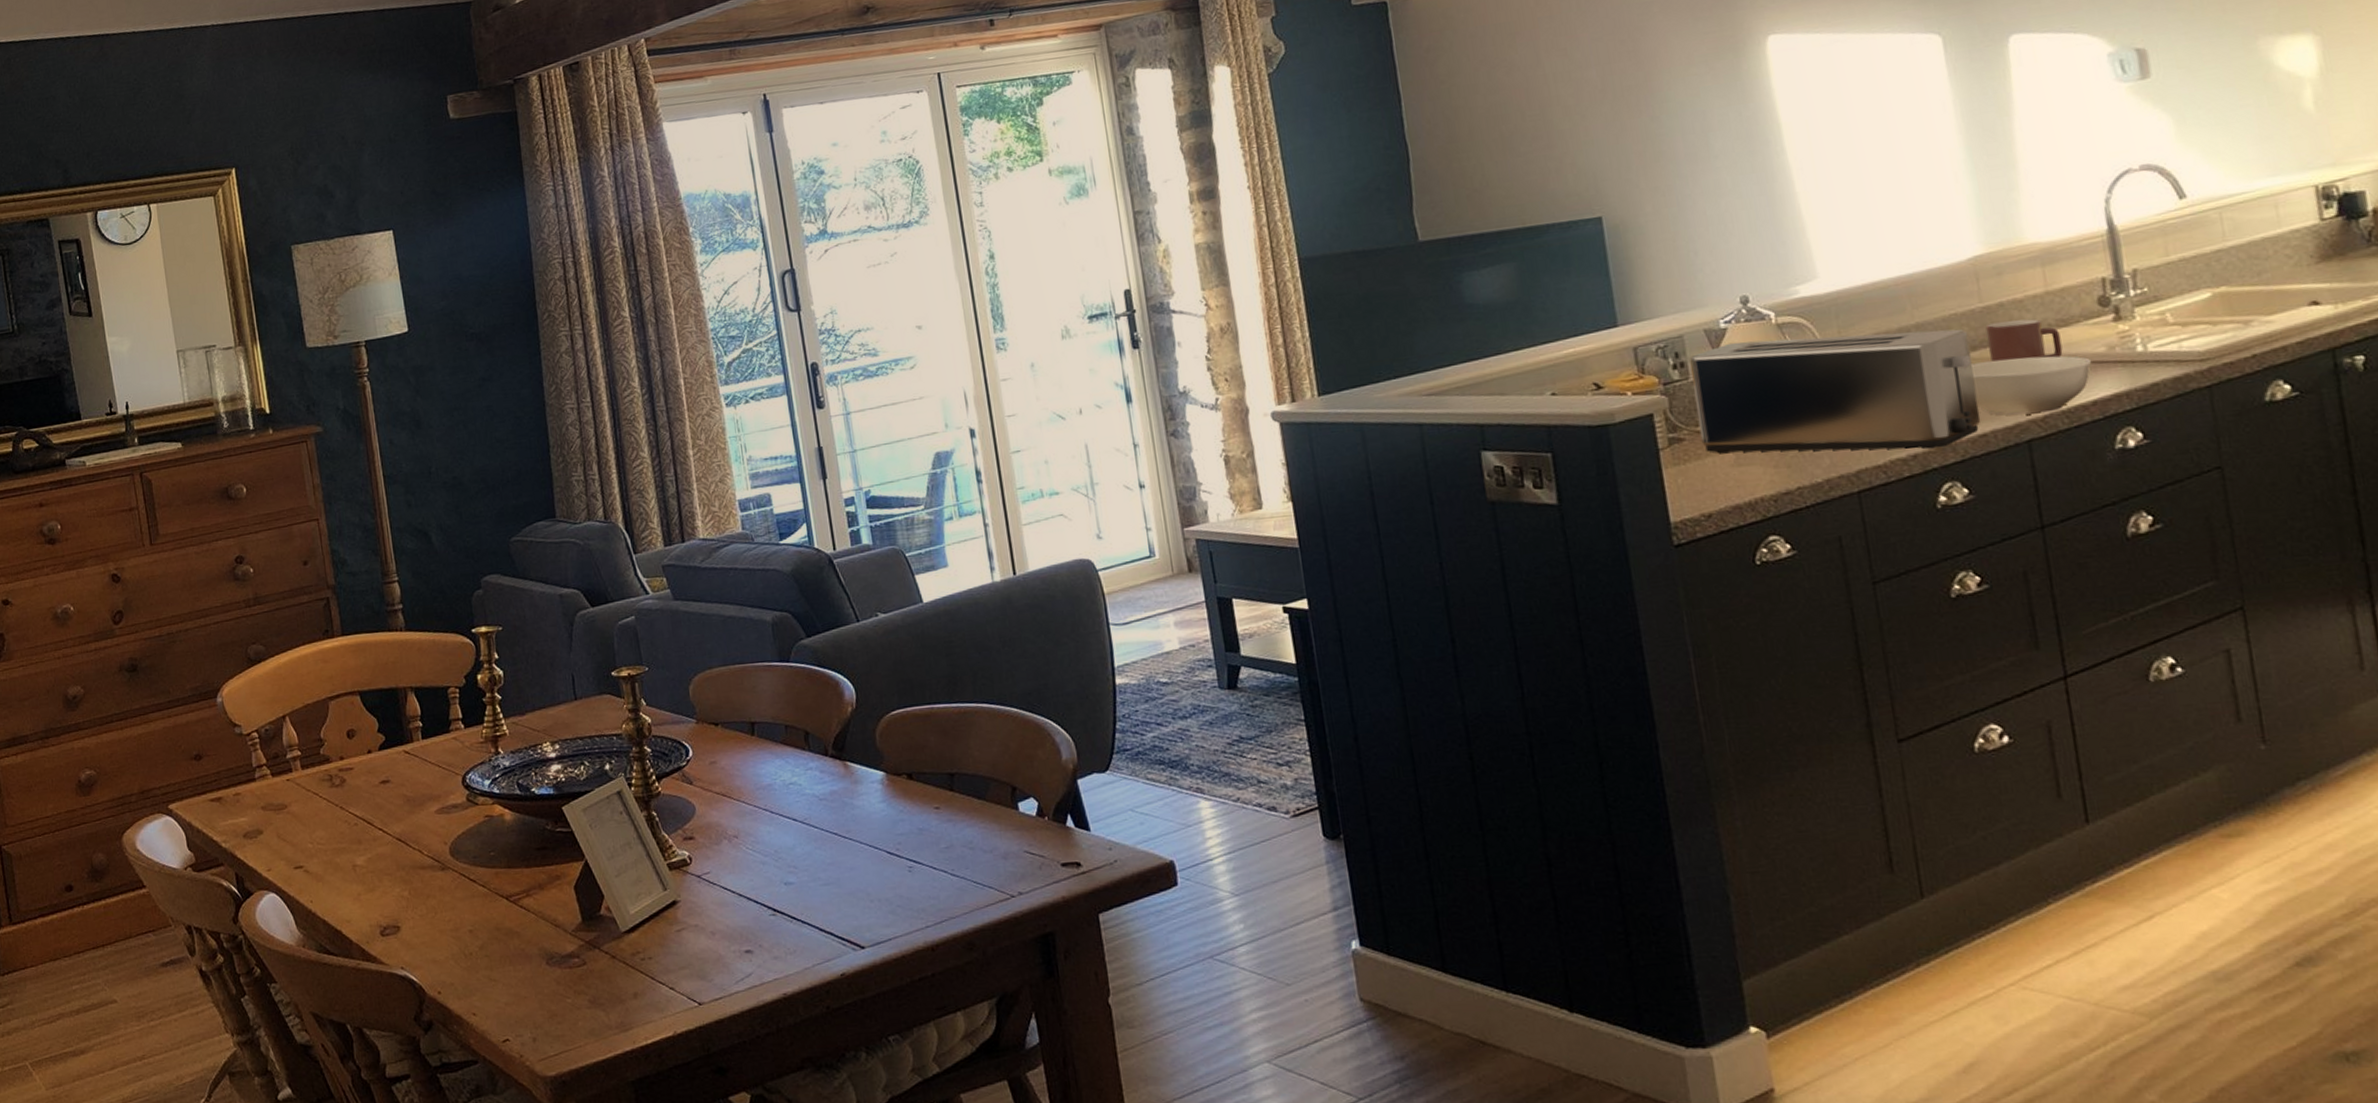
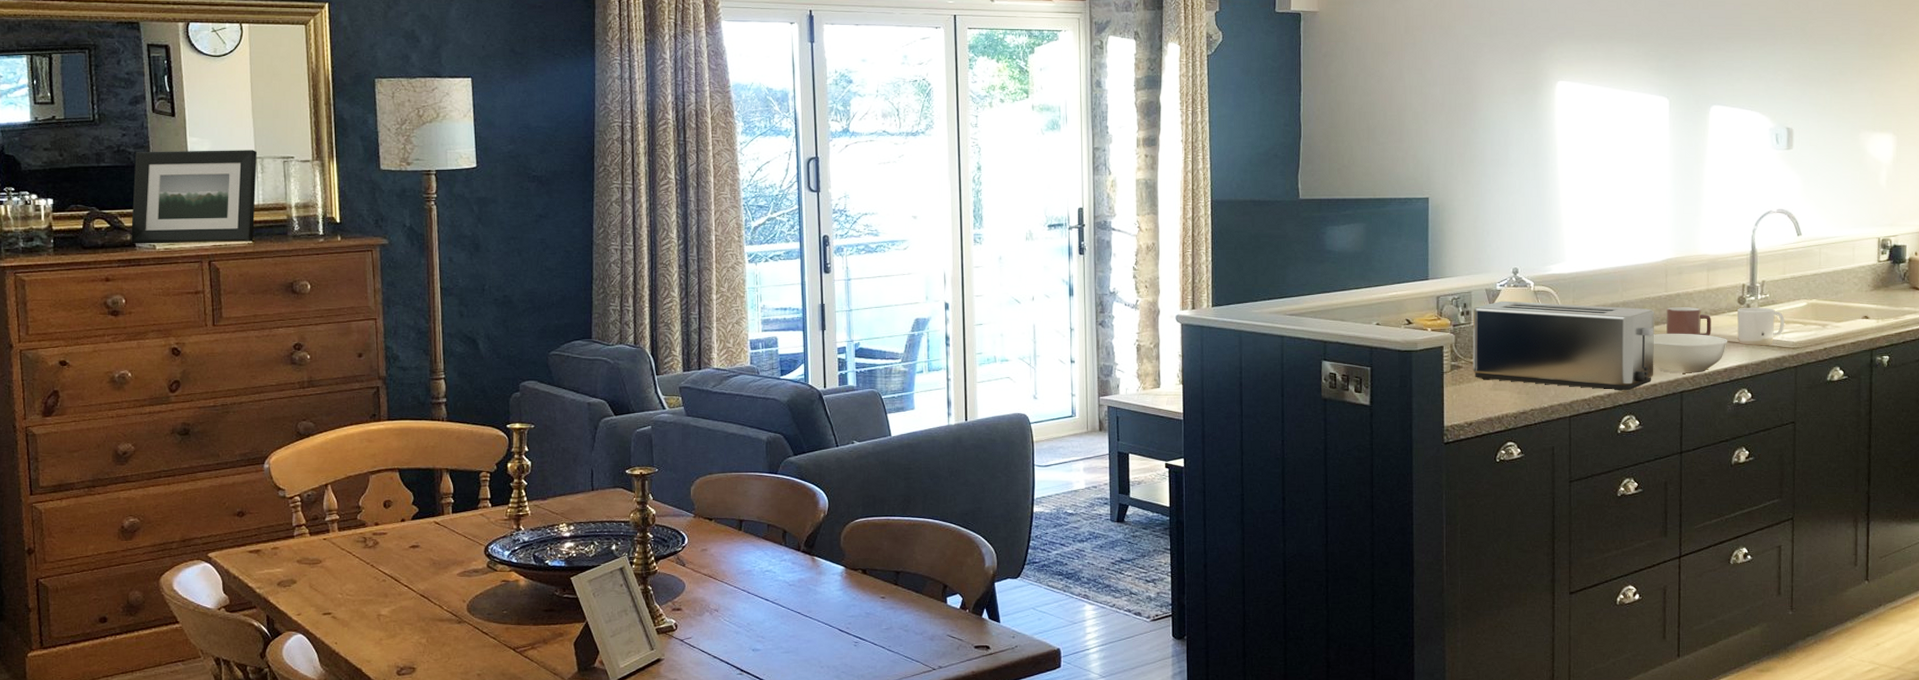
picture frame: none [57,342,183,463] -> present [131,150,257,244]
mug: none [2099,307,2181,365] -> present [1737,307,1784,346]

